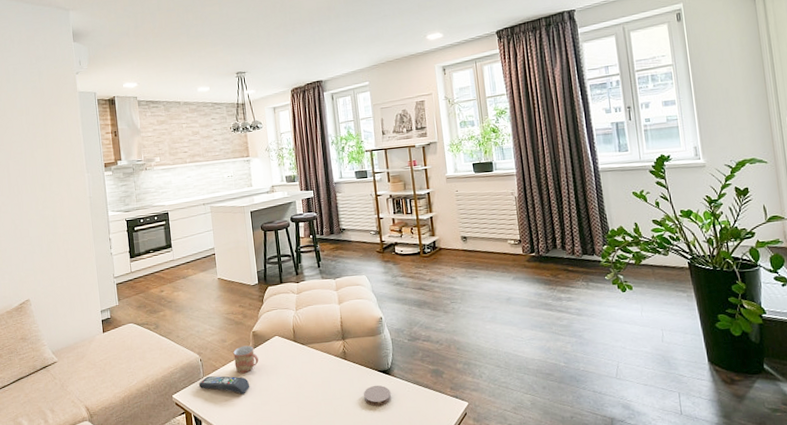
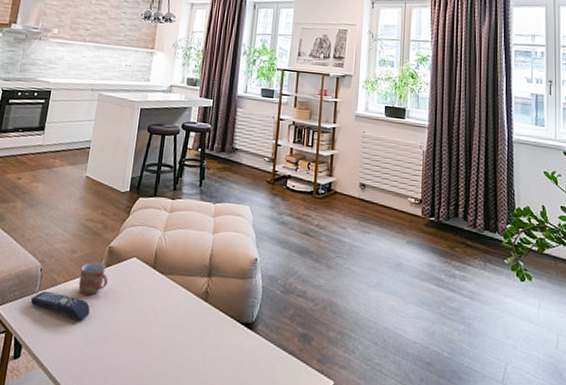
coaster: present [364,385,391,406] -> none [217,339,249,367]

